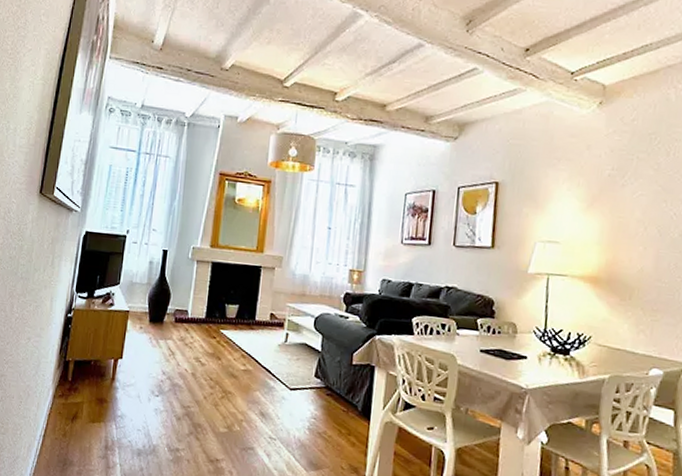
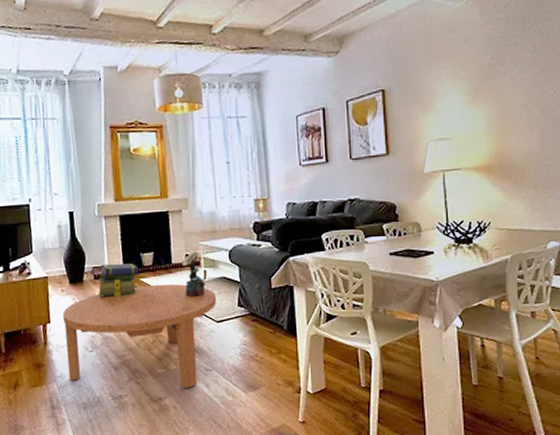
coffee table: none [129,337,294,455] -> present [63,284,216,389]
stack of books: none [175,309,221,345] -> present [98,263,139,297]
potted flower: none [263,311,285,359] -> present [181,251,206,297]

